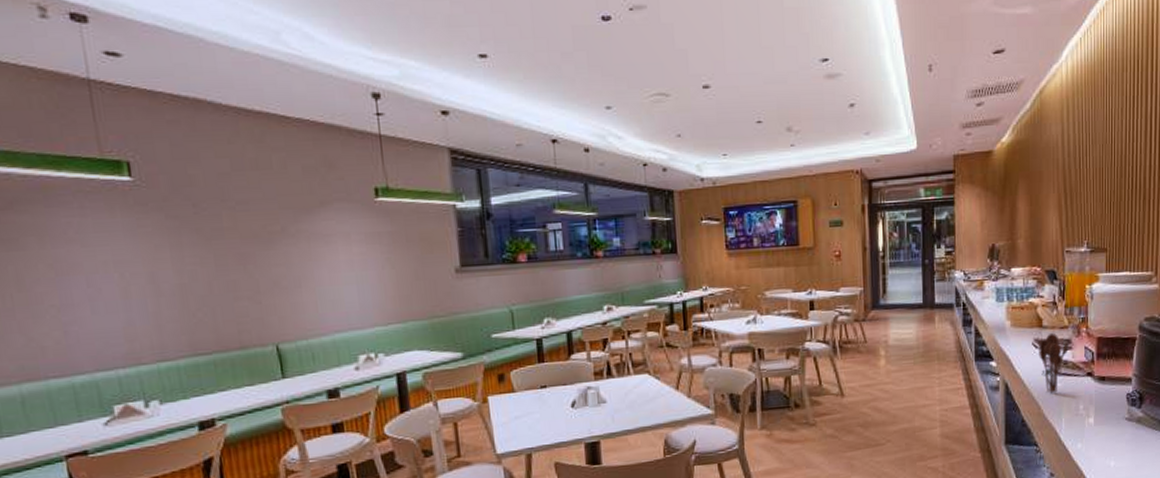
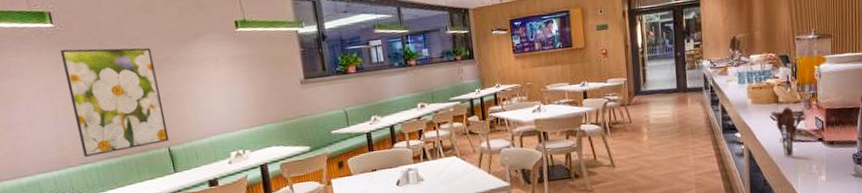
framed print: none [138,210,279,352] -> present [60,47,170,157]

